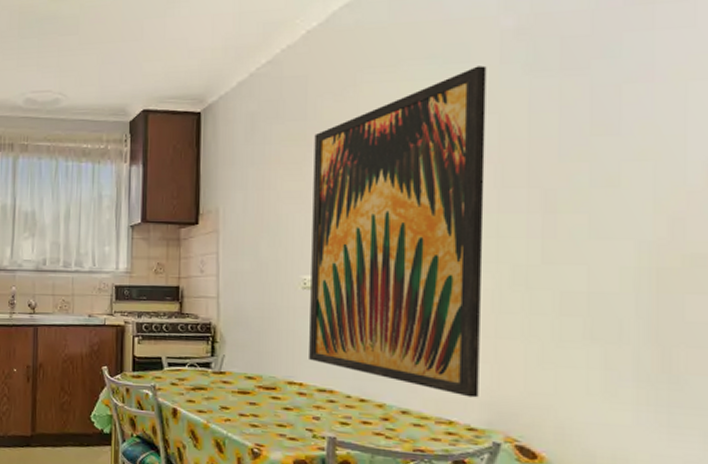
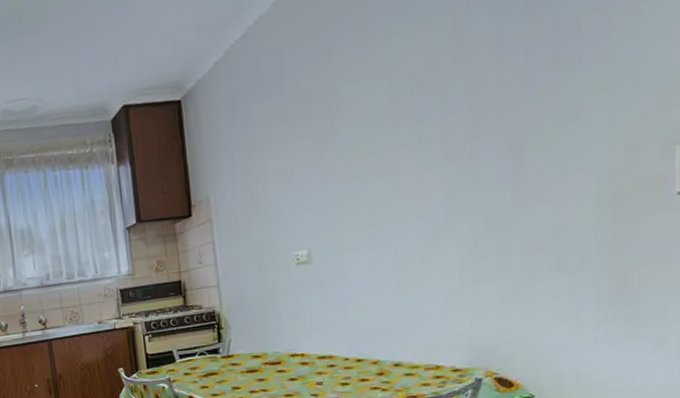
wall art: present [309,65,487,398] -> none [294,12,461,342]

